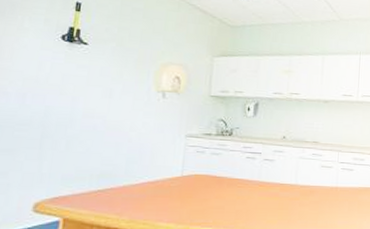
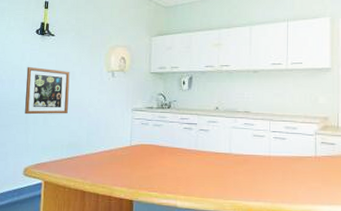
wall art: none [39,78,107,139] -> present [25,66,70,115]

